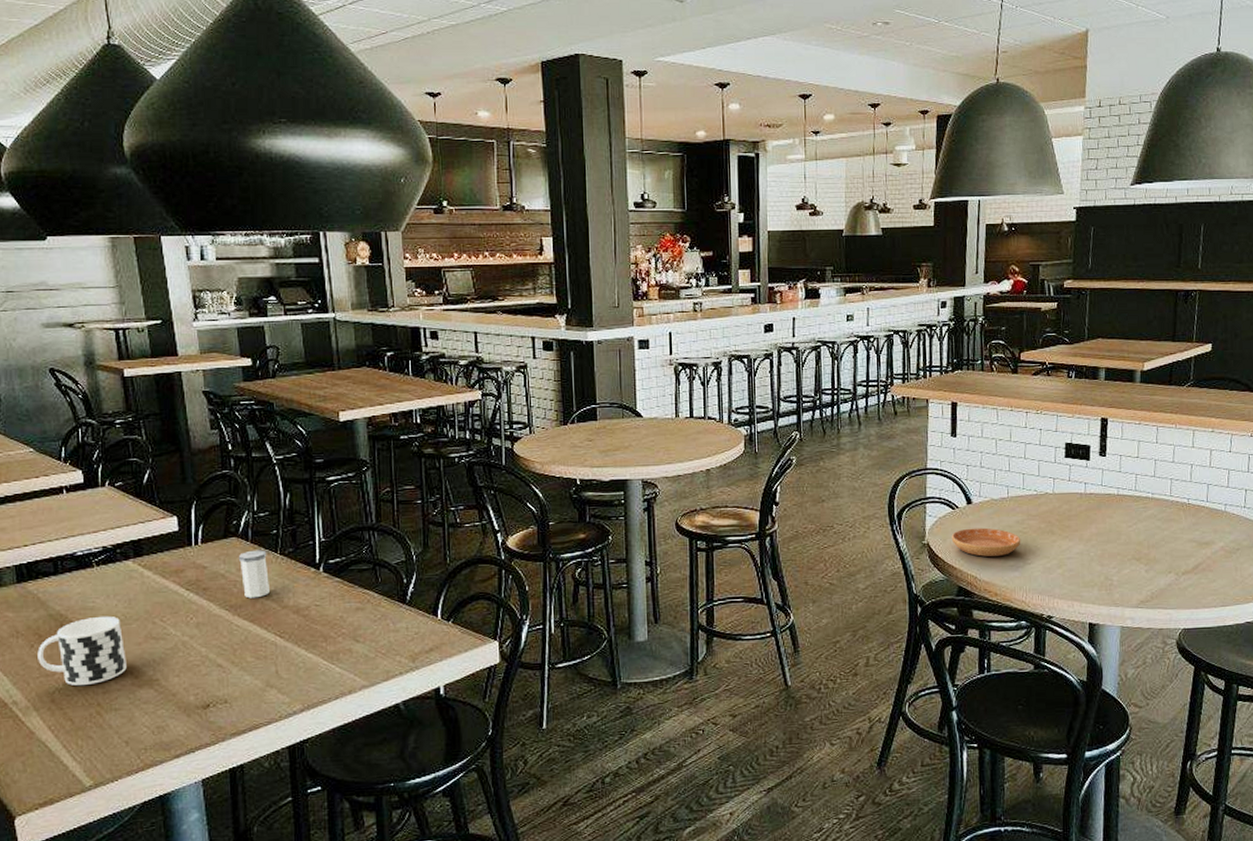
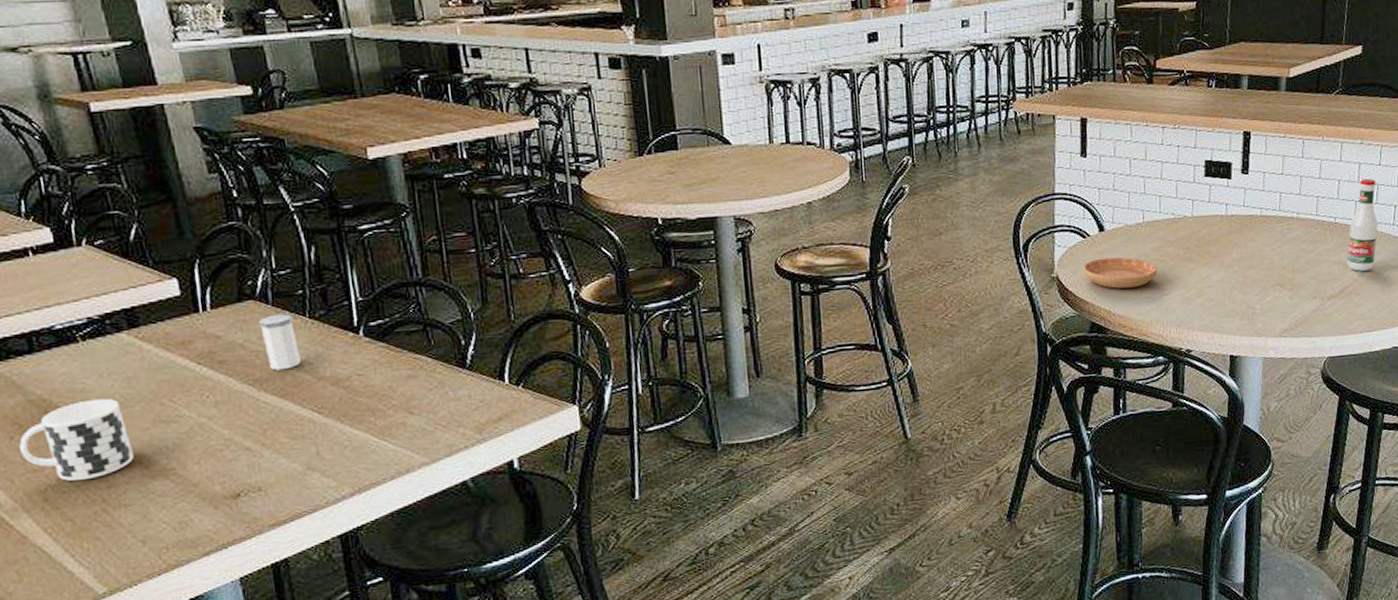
tabasco sauce: none [1200,464,1230,549] -> present [1347,178,1378,271]

